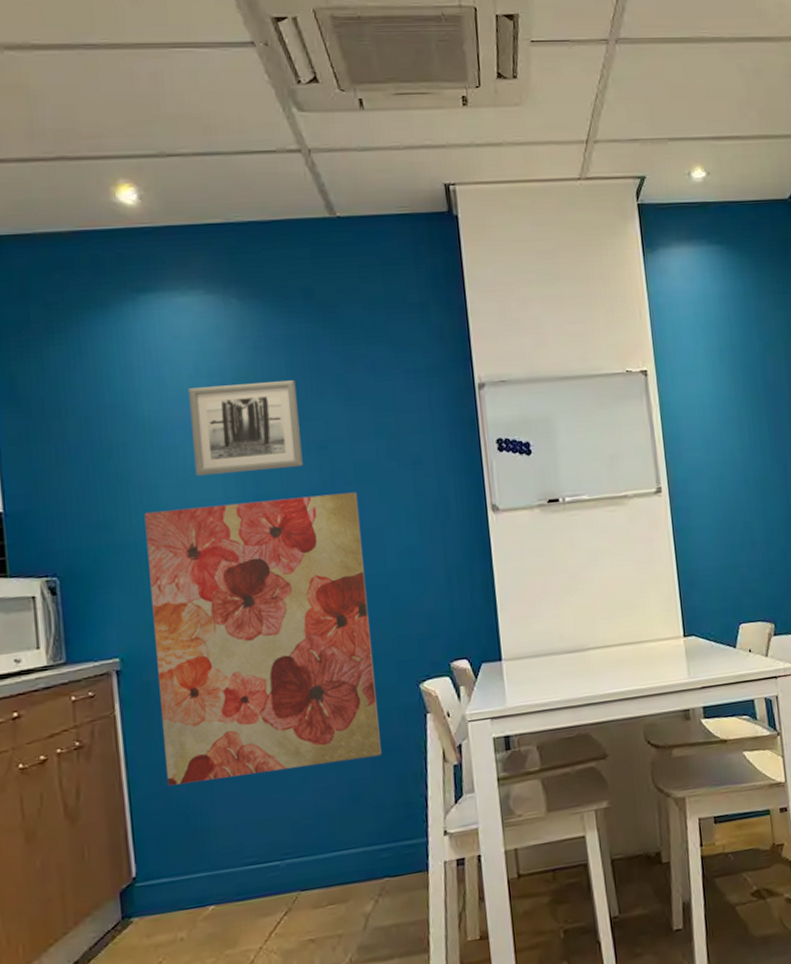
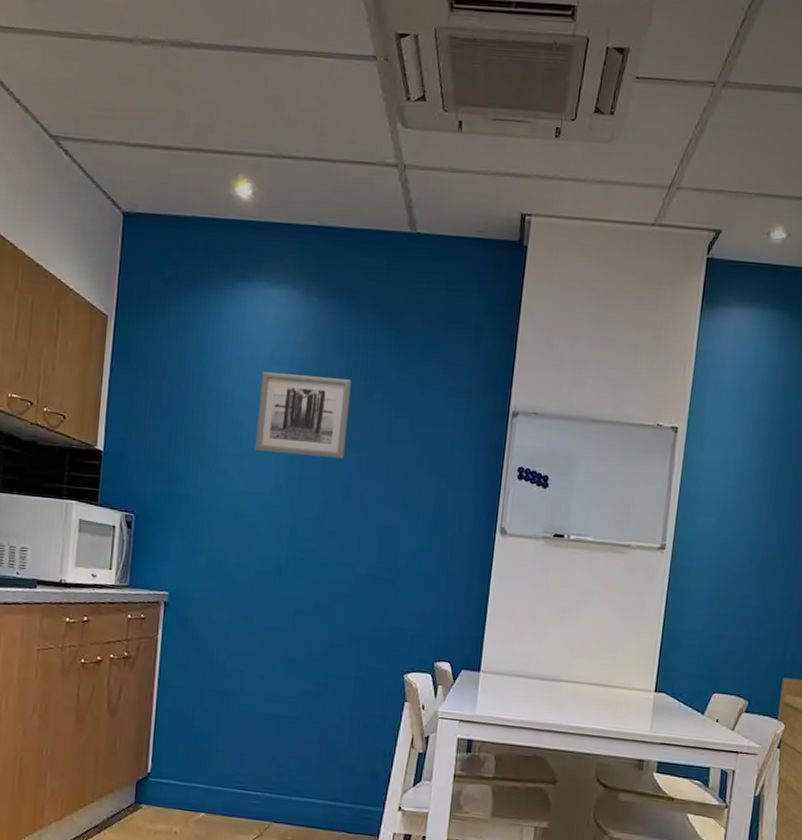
wall art: present [144,492,381,786] -> none [187,473,385,728]

